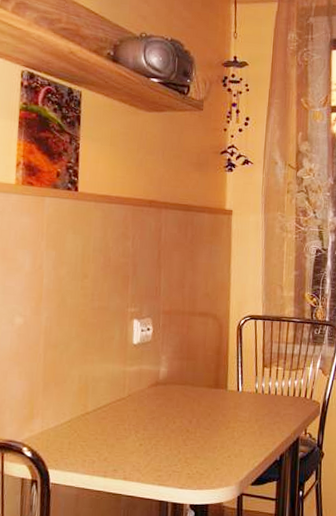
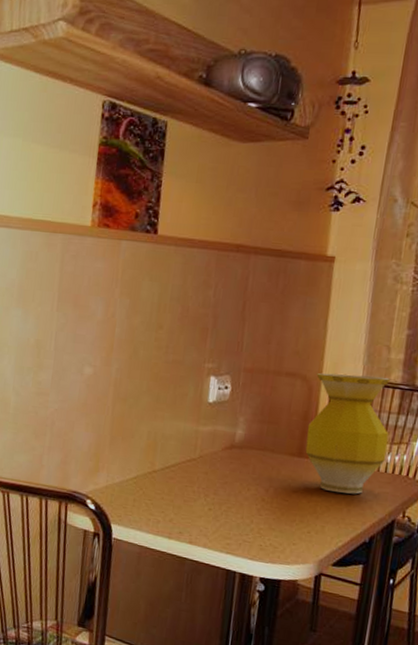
vase: none [220,311,288,418] -> present [305,373,391,494]

